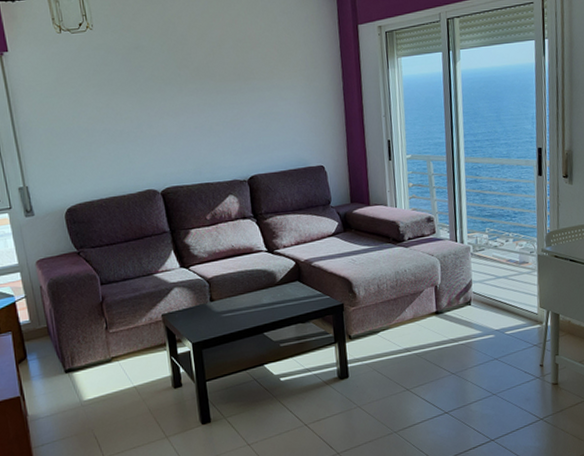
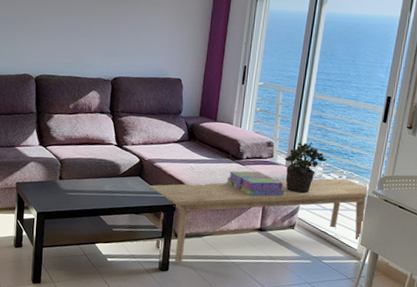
bench: none [310,241,539,368] -> present [149,178,369,264]
stack of books: none [391,251,454,279] -> present [226,170,285,197]
potted plant: none [448,209,491,267] -> present [285,141,327,194]

